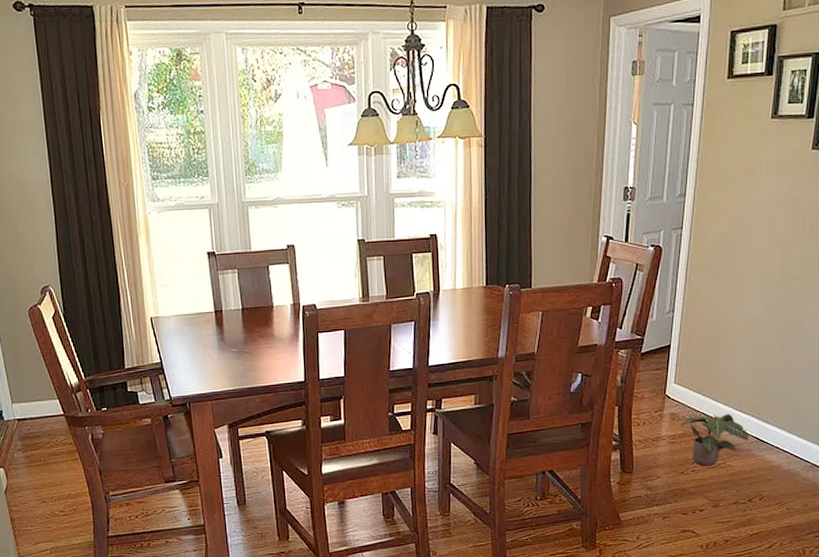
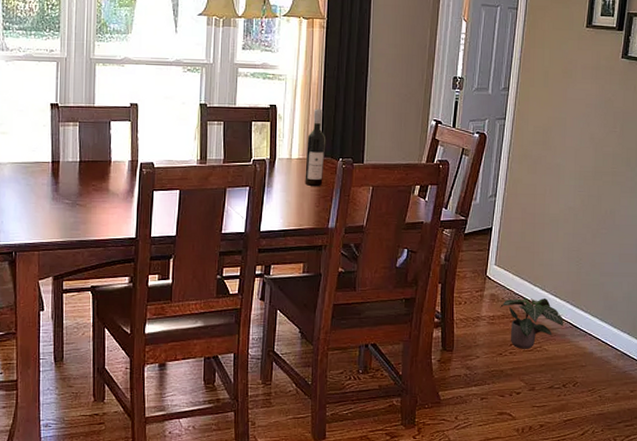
bottle: none [470,234,491,316] -> present [305,108,325,186]

